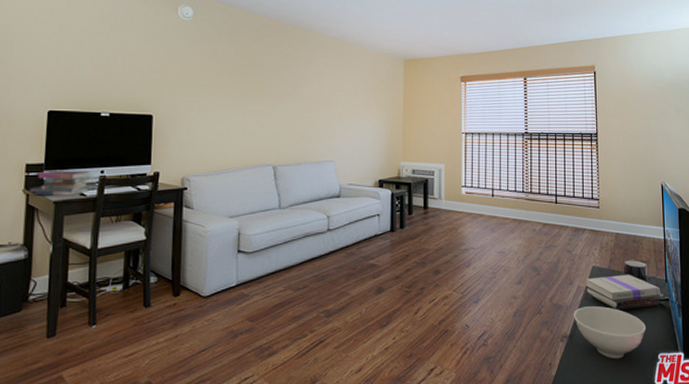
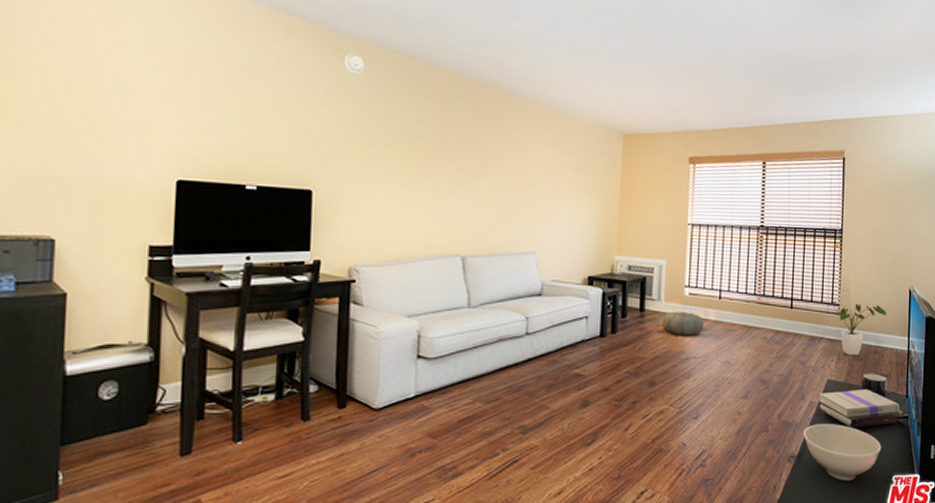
books: present [29,170,90,196] -> none [154,254,233,287]
pouf: none [443,208,480,229] -> present [661,311,704,335]
house plant: none [590,195,643,245] -> present [829,300,887,356]

